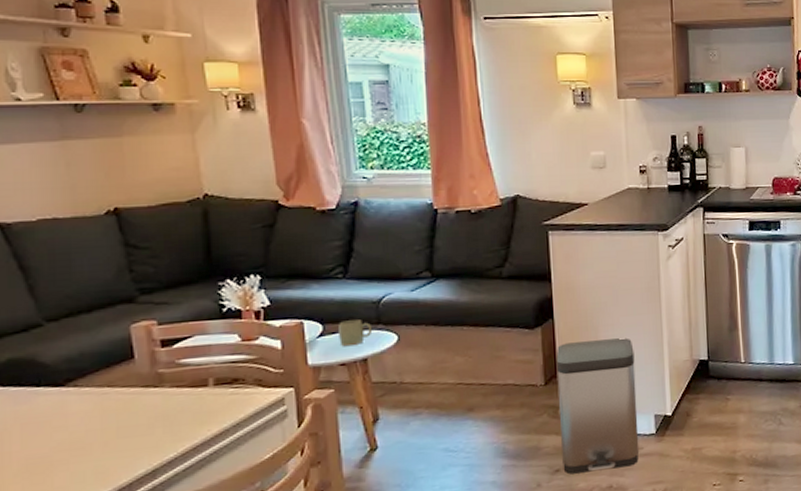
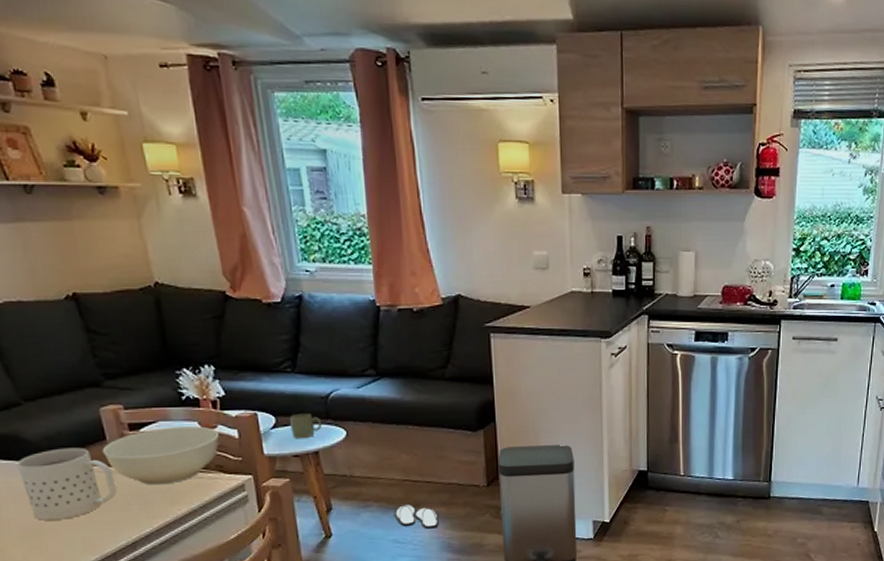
mug: none [29,368,141,452] -> present [17,447,117,521]
bowl: none [128,338,261,405] -> present [101,426,220,485]
slippers: none [446,409,494,434] -> present [394,505,439,529]

